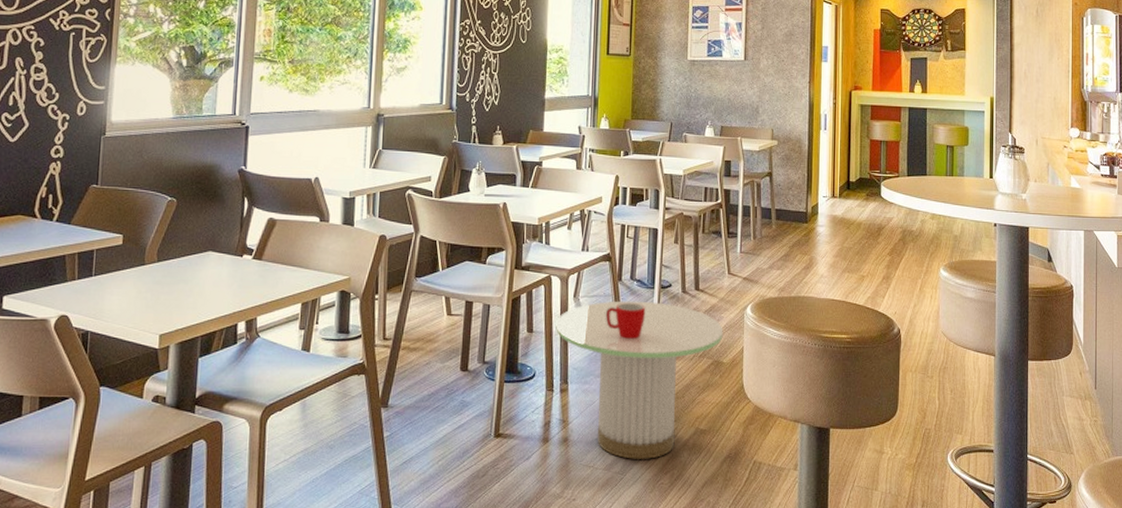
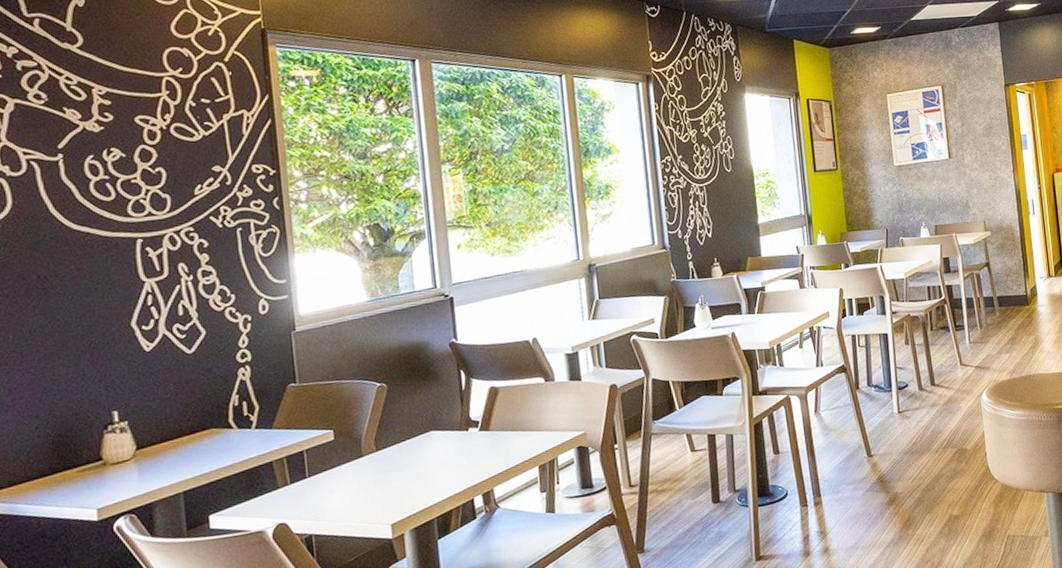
side table: present [556,301,723,459] -> none [801,403,964,556]
mug: present [605,302,646,340] -> none [848,407,887,444]

